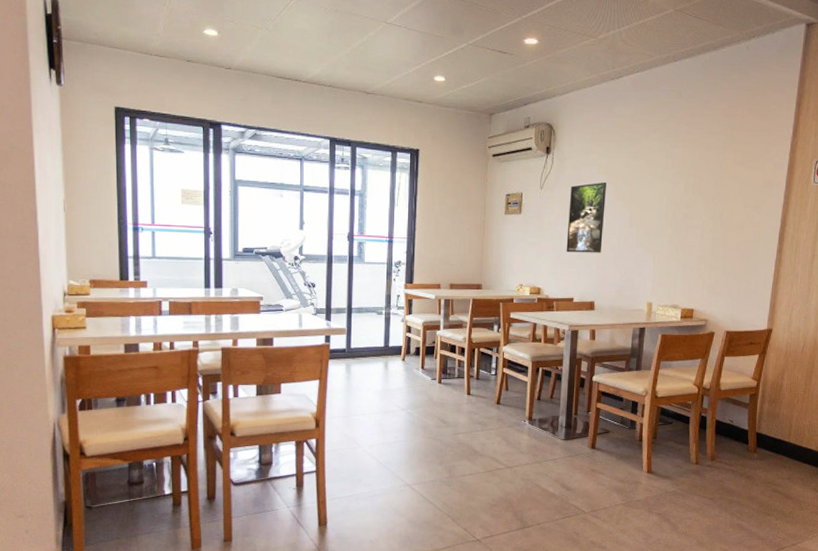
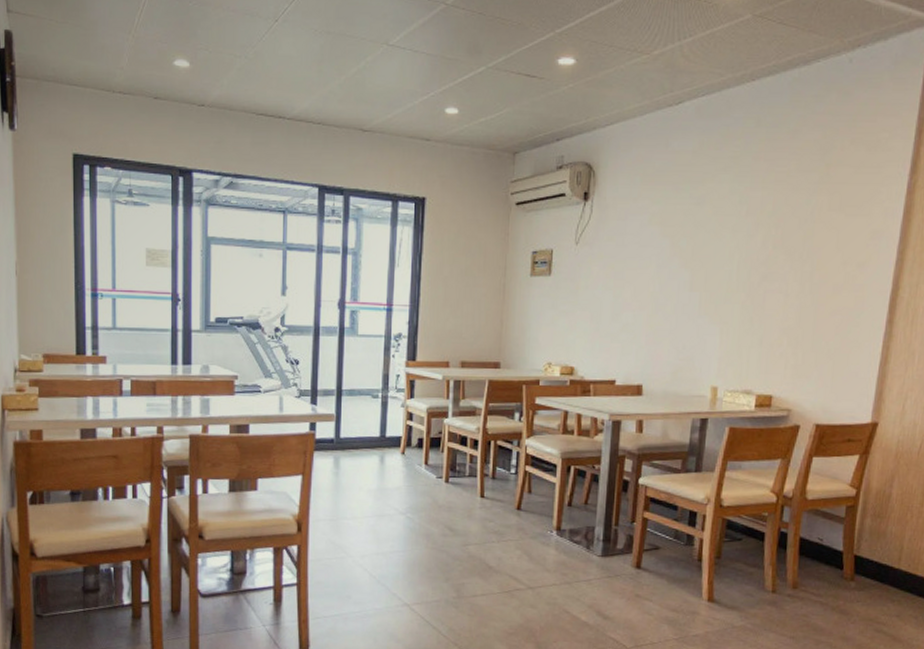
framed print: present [566,182,606,253] -> none [607,234,660,324]

